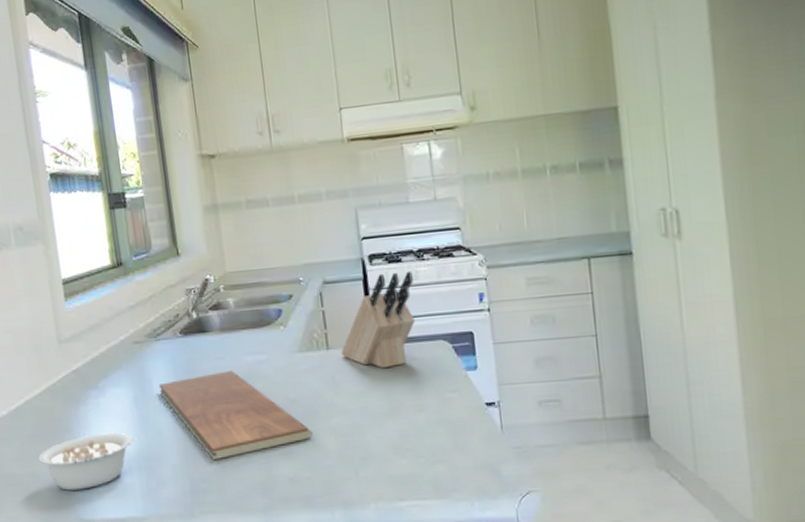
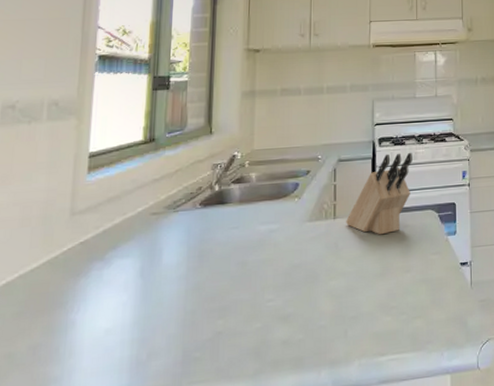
legume: present [38,432,148,491] -> none [19,304,148,371]
chopping board: present [159,370,313,461] -> none [168,239,311,328]

